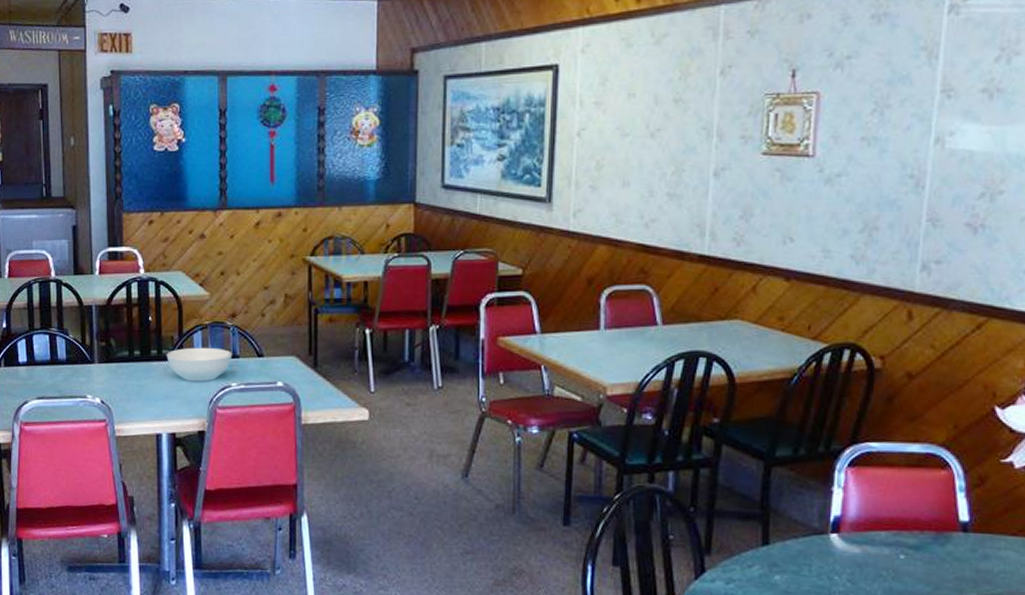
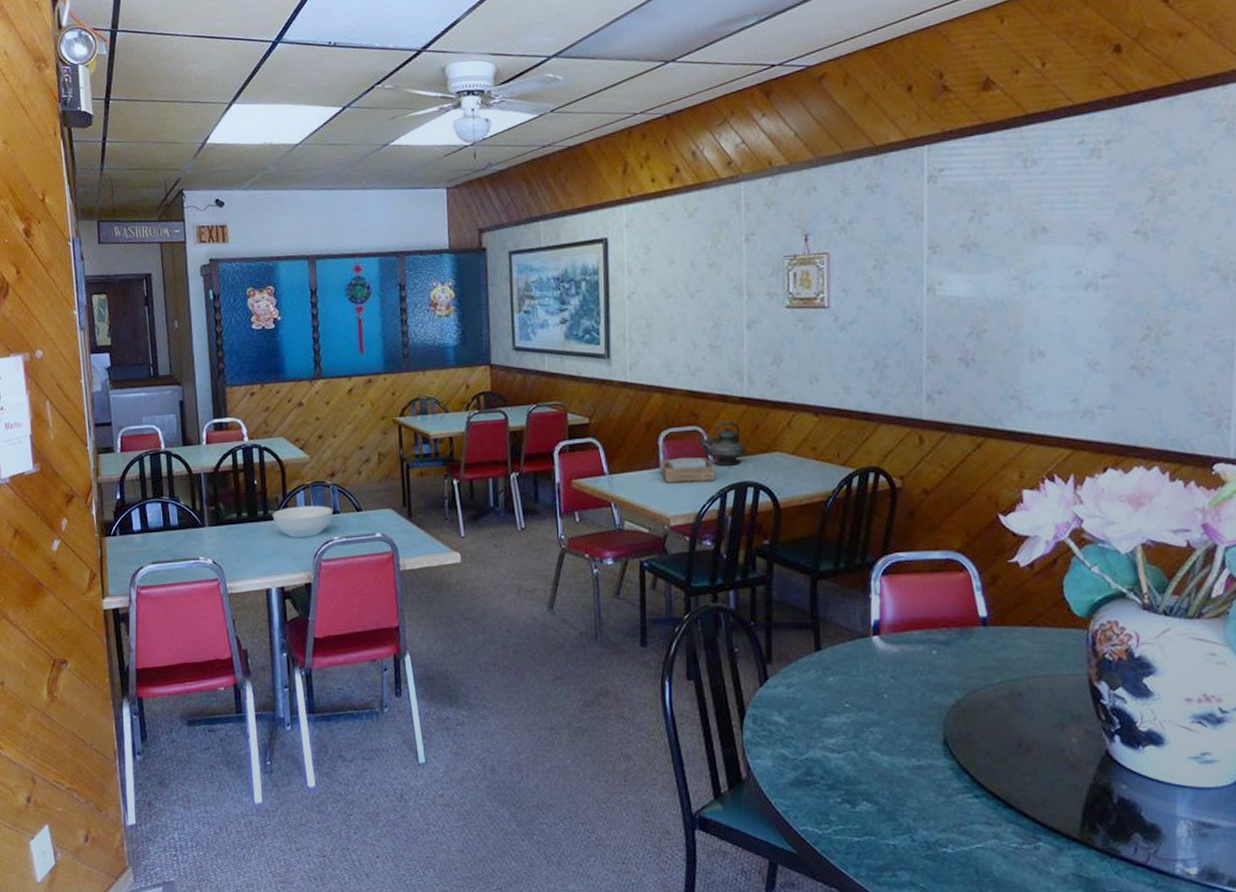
napkin holder: none [600,319,664,348] -> present [660,457,716,483]
teapot: none [644,281,701,333] -> present [696,421,746,467]

